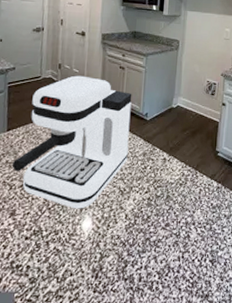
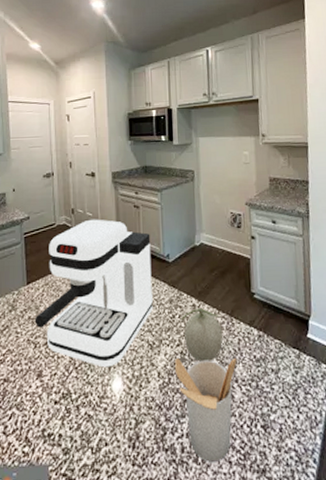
utensil holder: none [140,203,196,289] -> present [174,358,237,462]
fruit: none [152,161,187,207] -> present [181,307,223,362]

